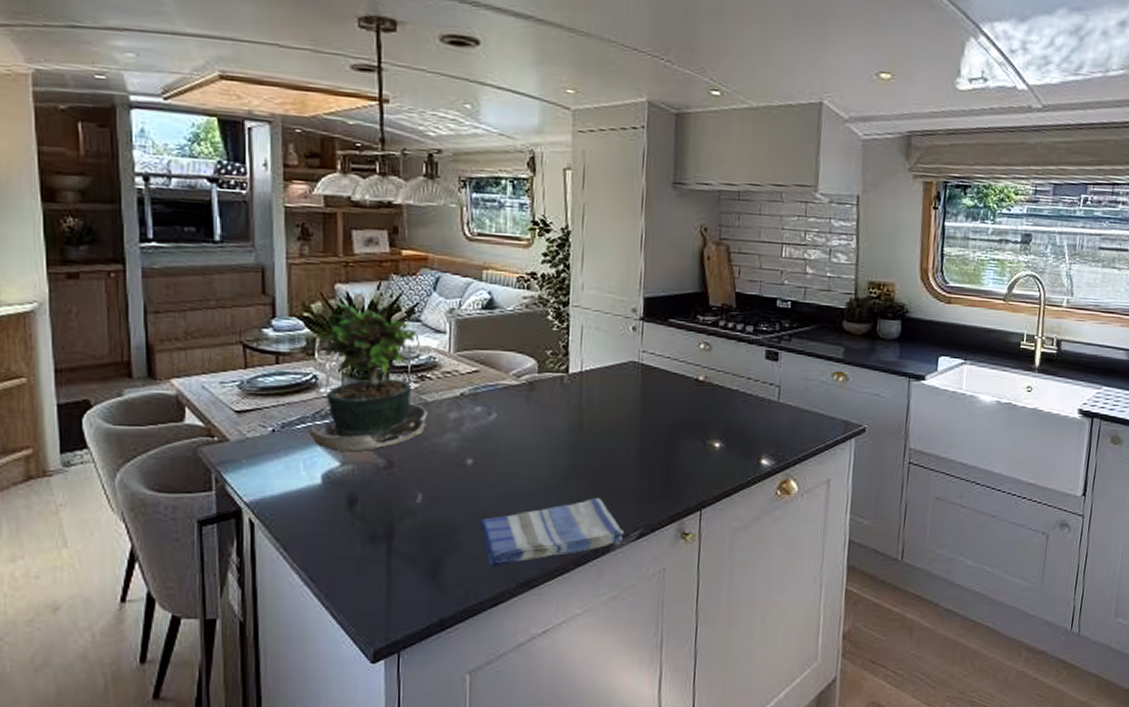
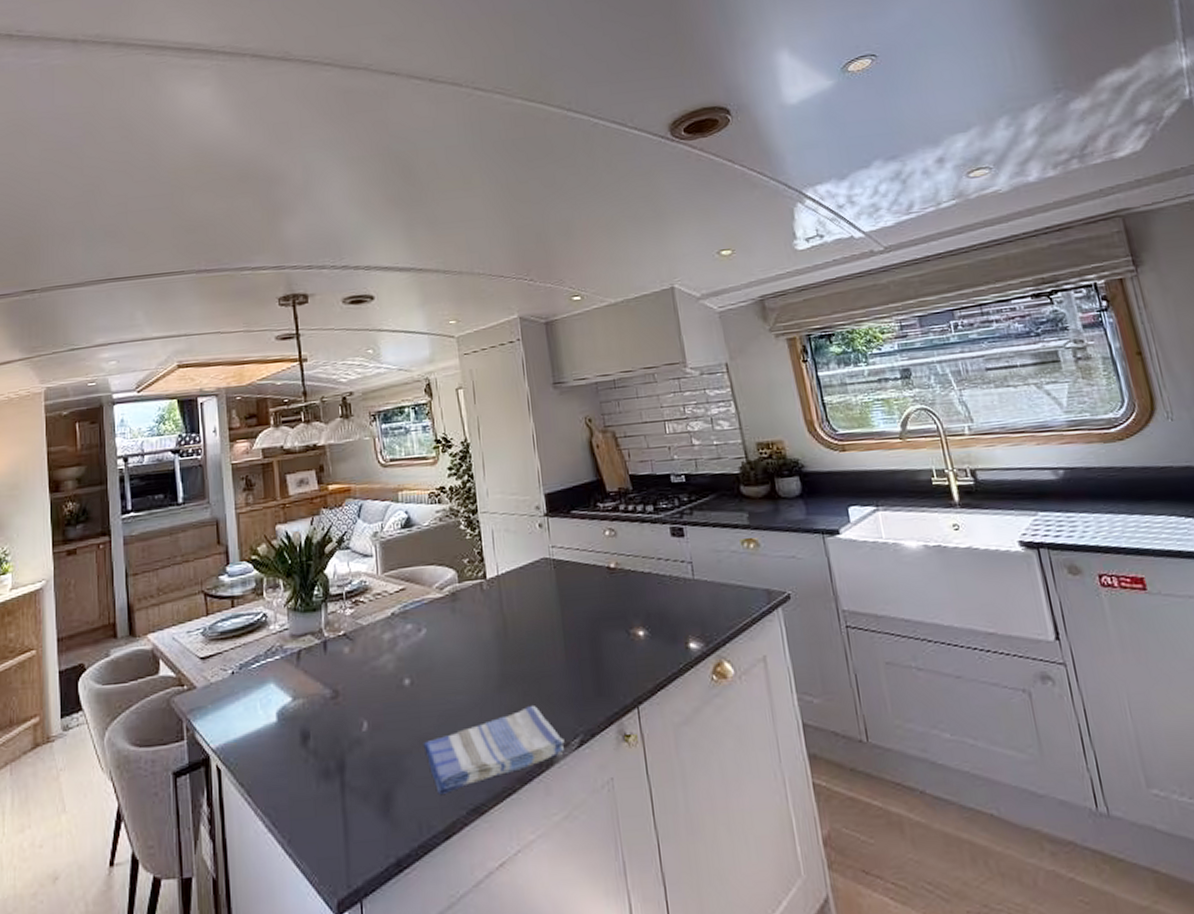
potted plant: present [309,303,428,452] -> none [263,542,365,687]

